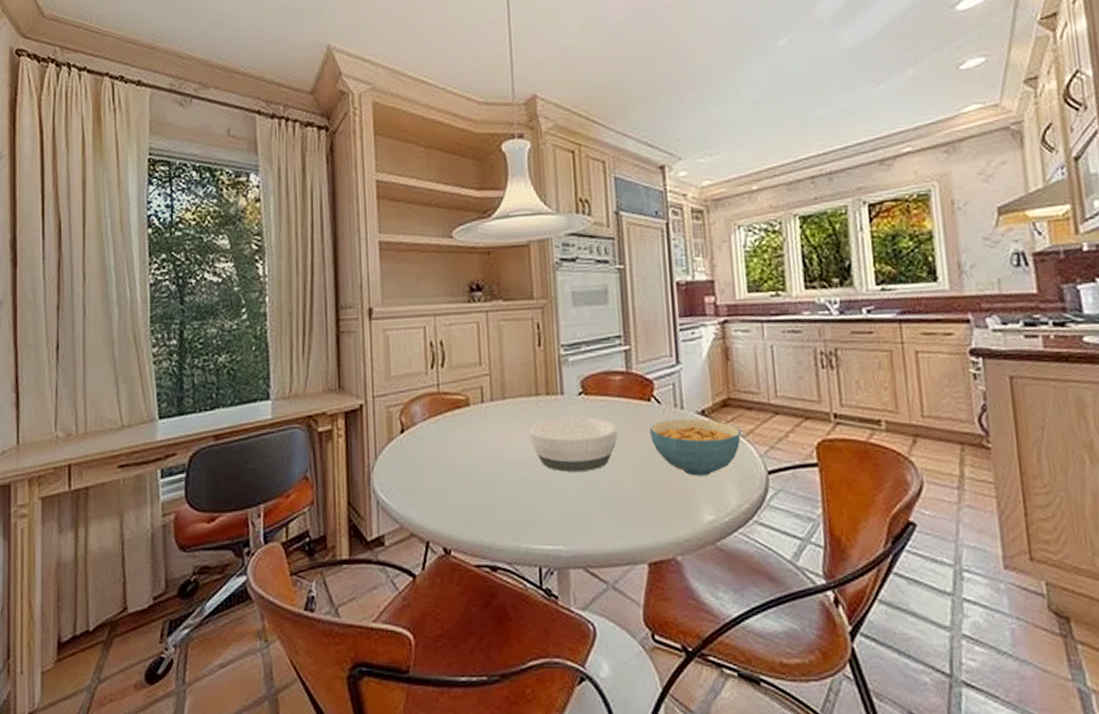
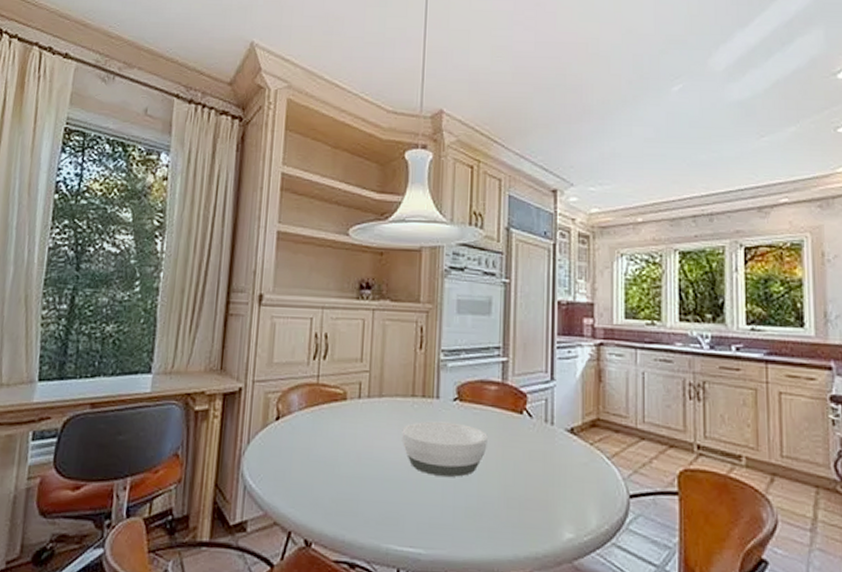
cereal bowl: present [649,418,741,476] -> none [518,434,607,493]

